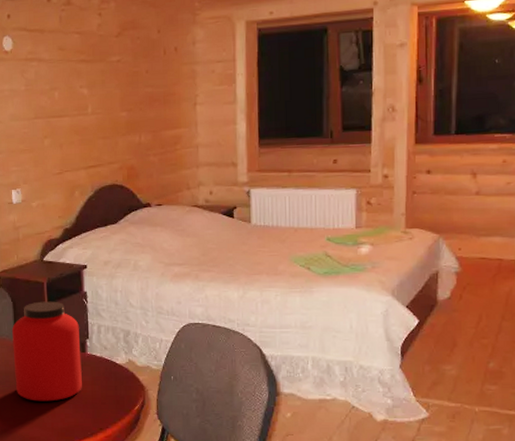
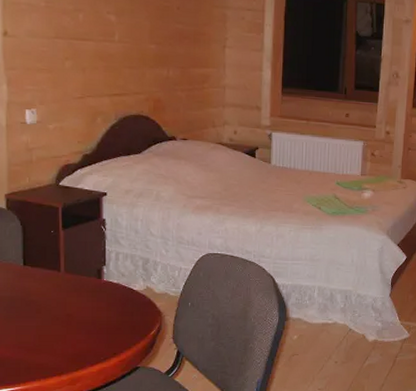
protein powder: present [11,301,82,402] -> none [19,226,97,328]

